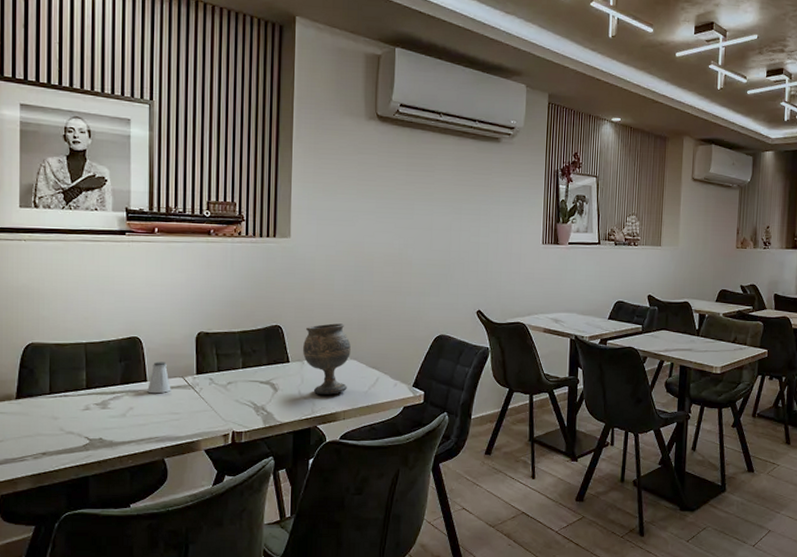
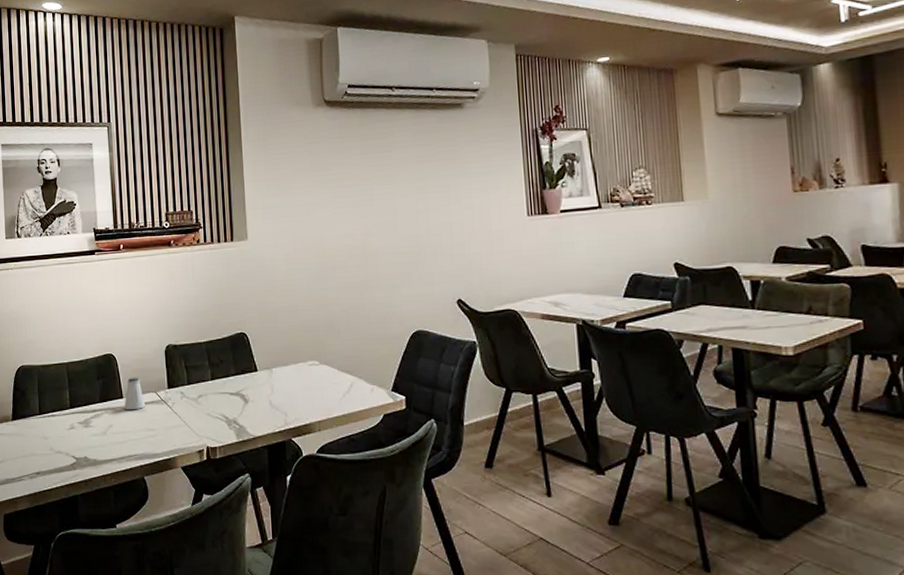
goblet: present [302,323,351,394] -> none [269,326,320,404]

